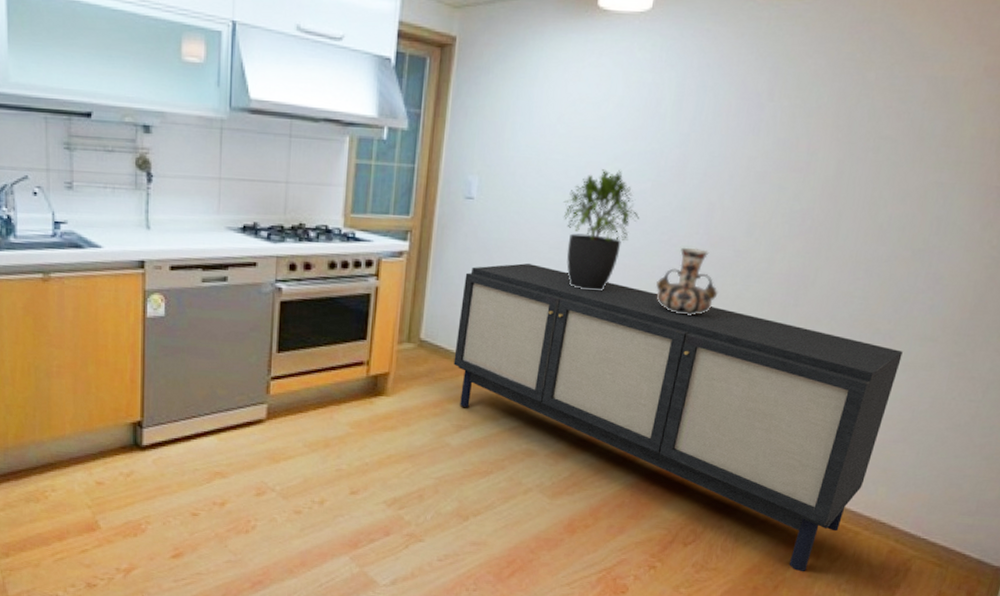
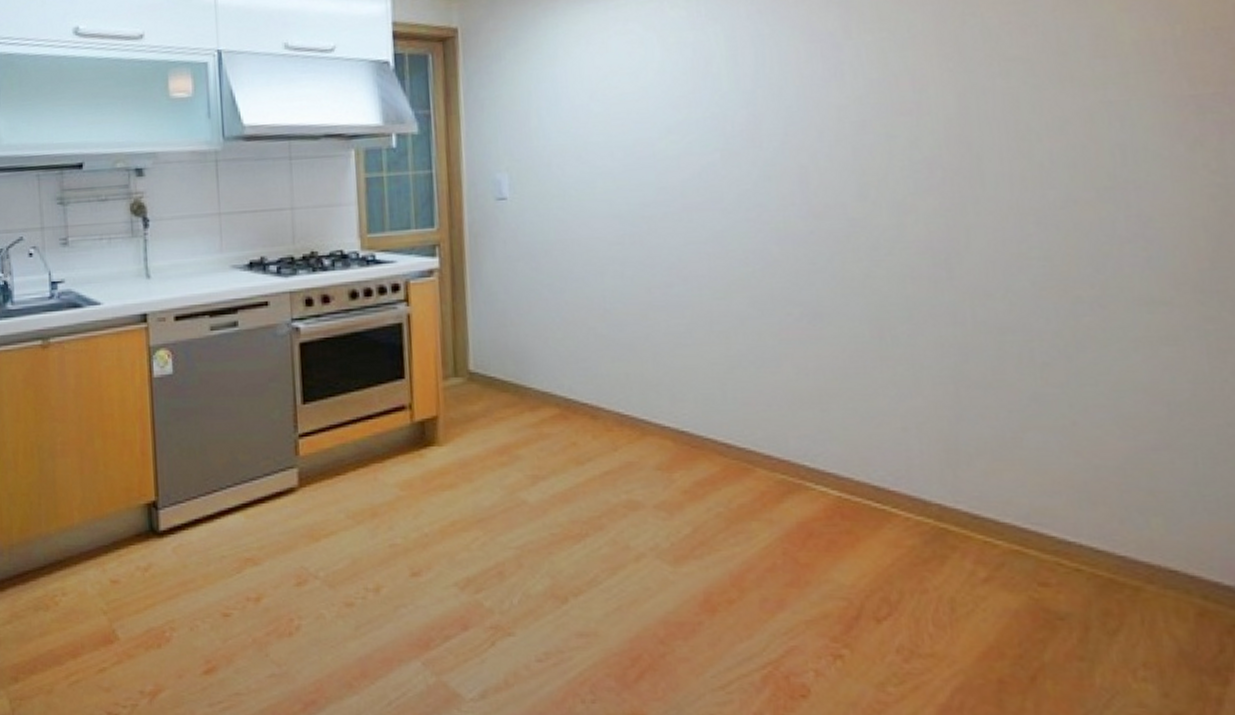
sideboard: present [453,263,903,572] -> none [511,266,1127,654]
potted plant: present [563,169,640,291] -> none [615,143,715,290]
decorative vase: present [656,247,718,316] -> none [754,222,840,307]

